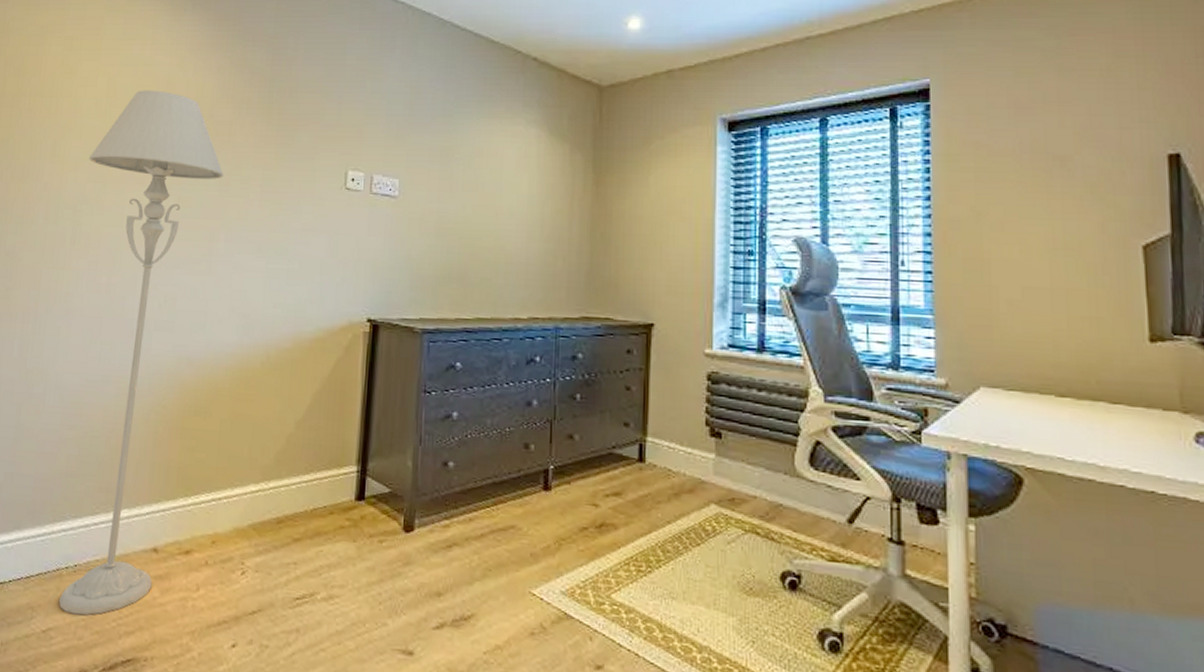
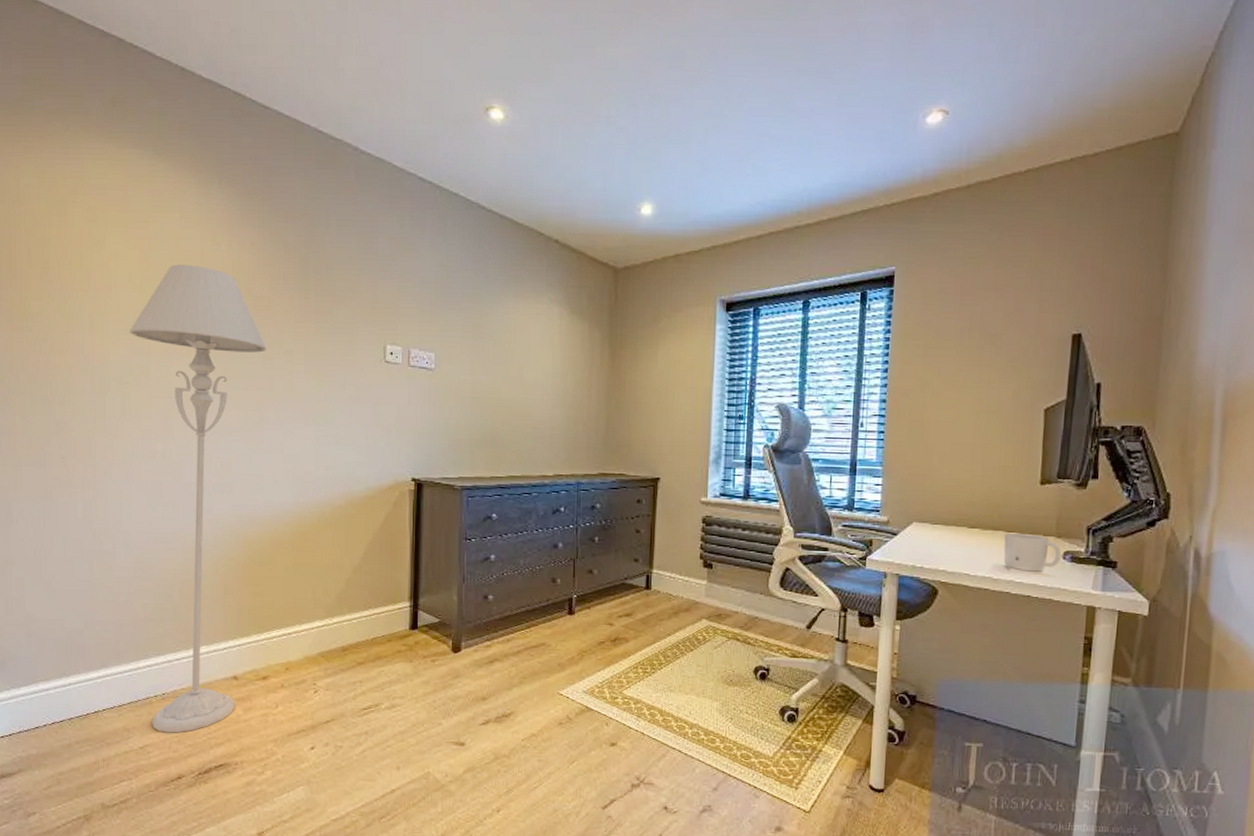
mug: none [1108,404,1192,461] -> present [1003,532,1061,573]

